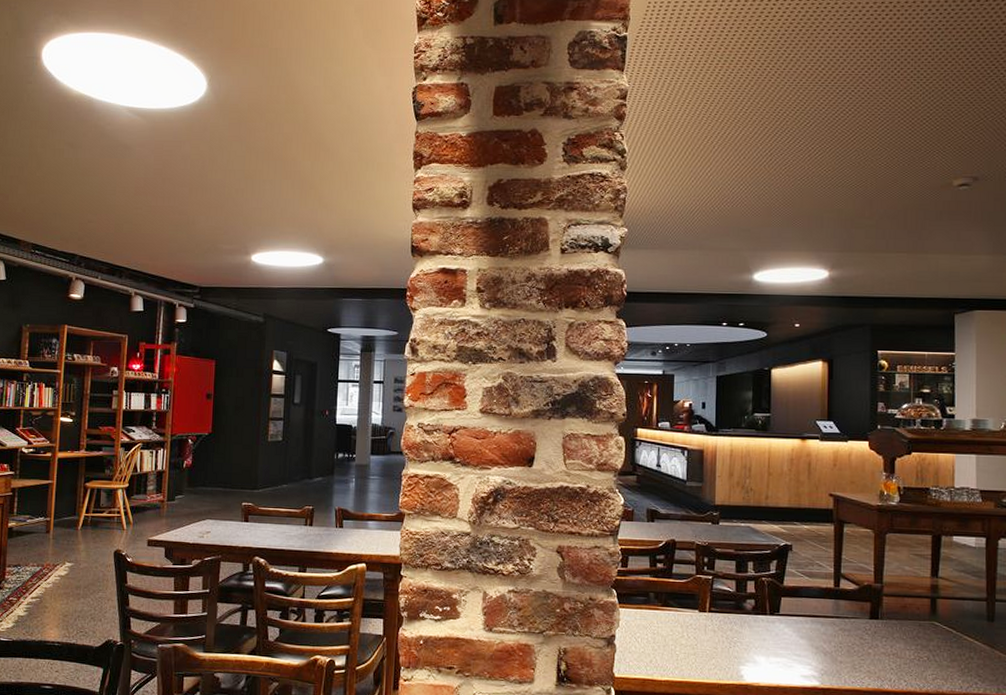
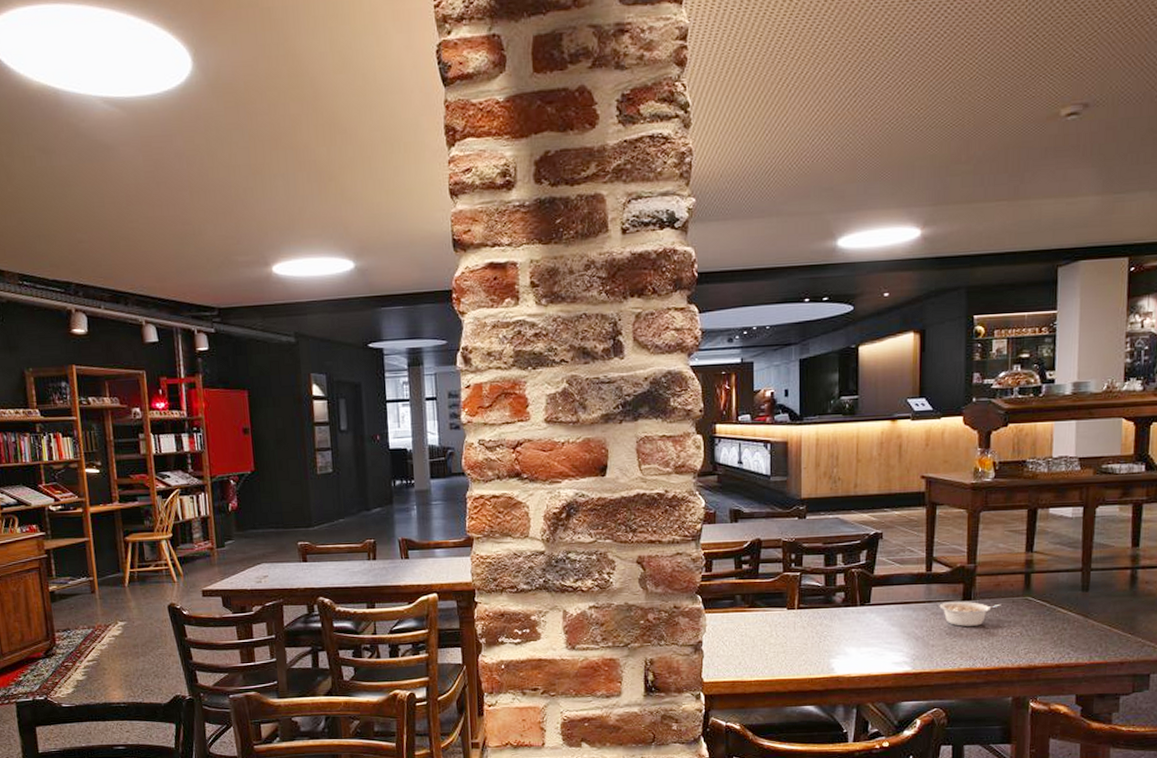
legume: none [847,619,908,646] -> present [939,601,1001,626]

